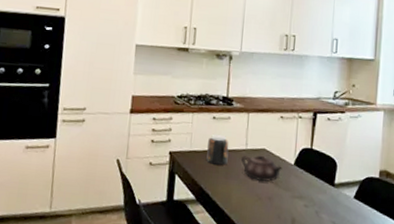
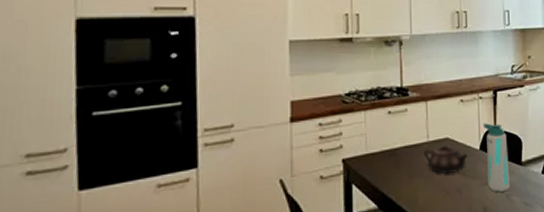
jar: present [206,134,229,165] -> none [386,130,409,165]
water bottle: none [299,141,322,208] -> present [482,123,511,193]

